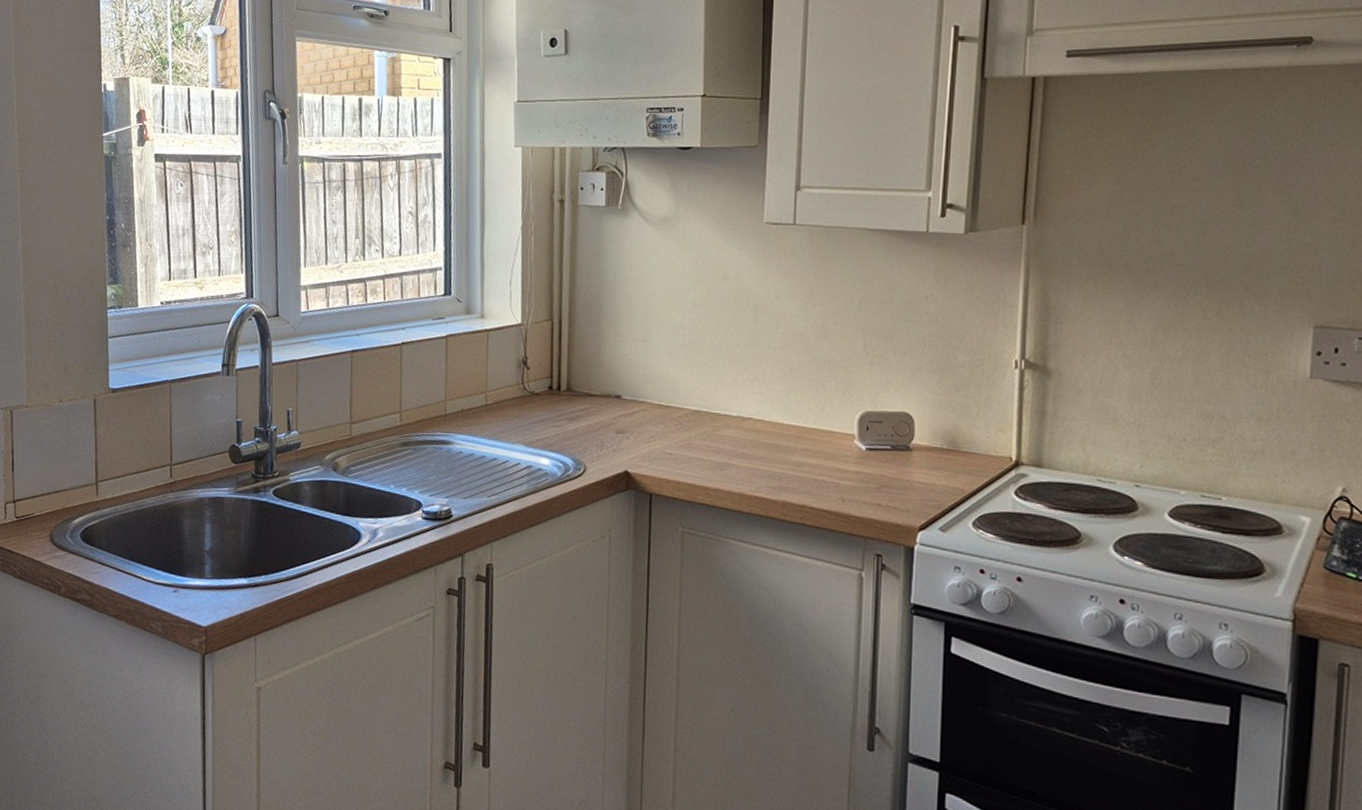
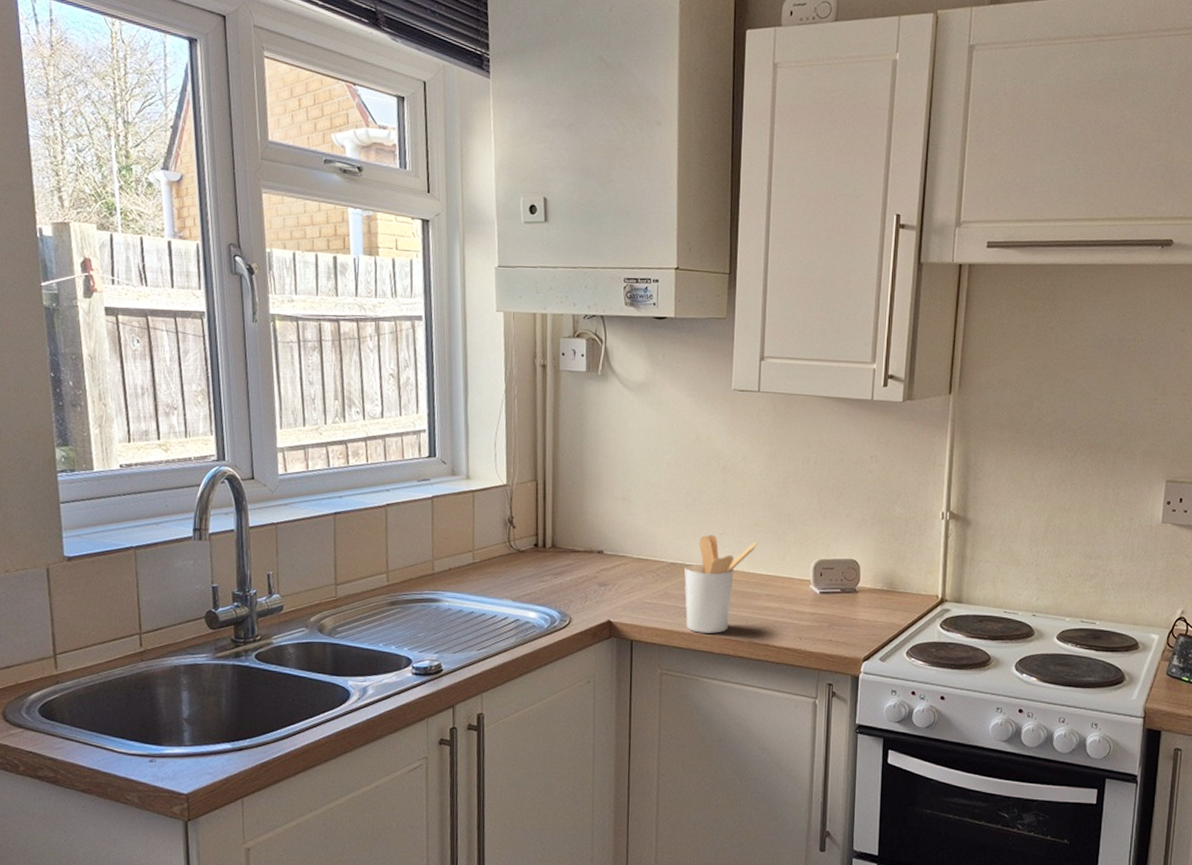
utensil holder: none [709,380,793,490] -> present [684,534,758,633]

